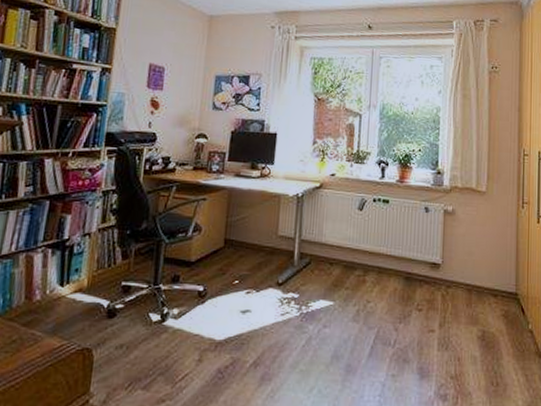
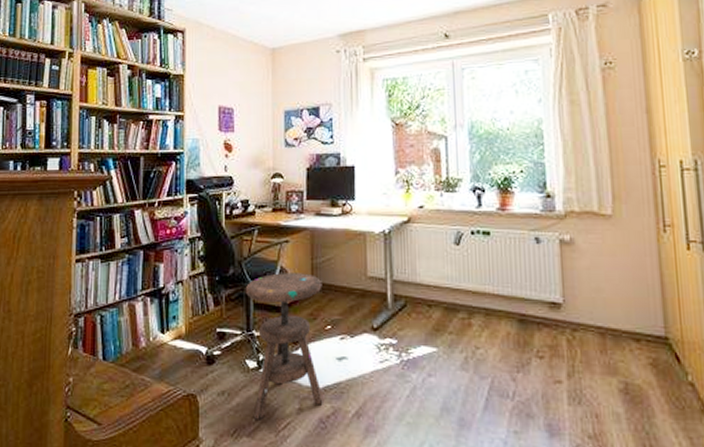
side table: none [152,229,235,373] -> present [245,273,323,420]

